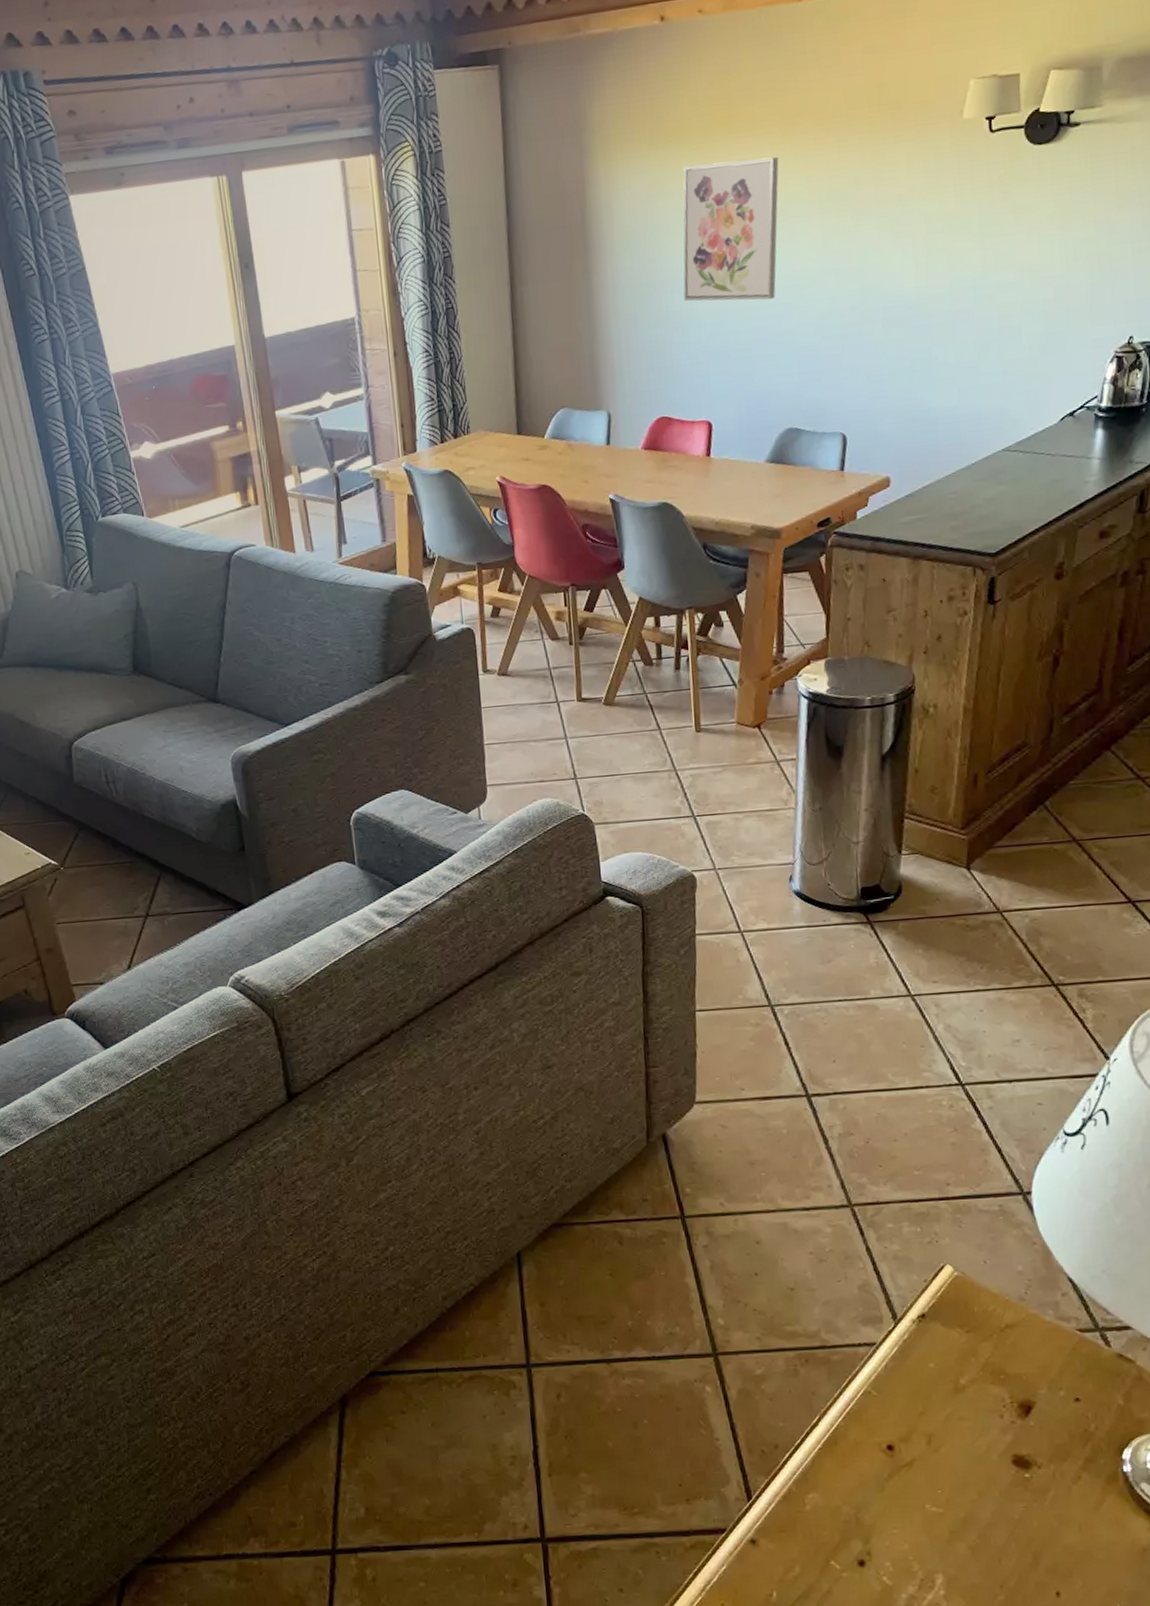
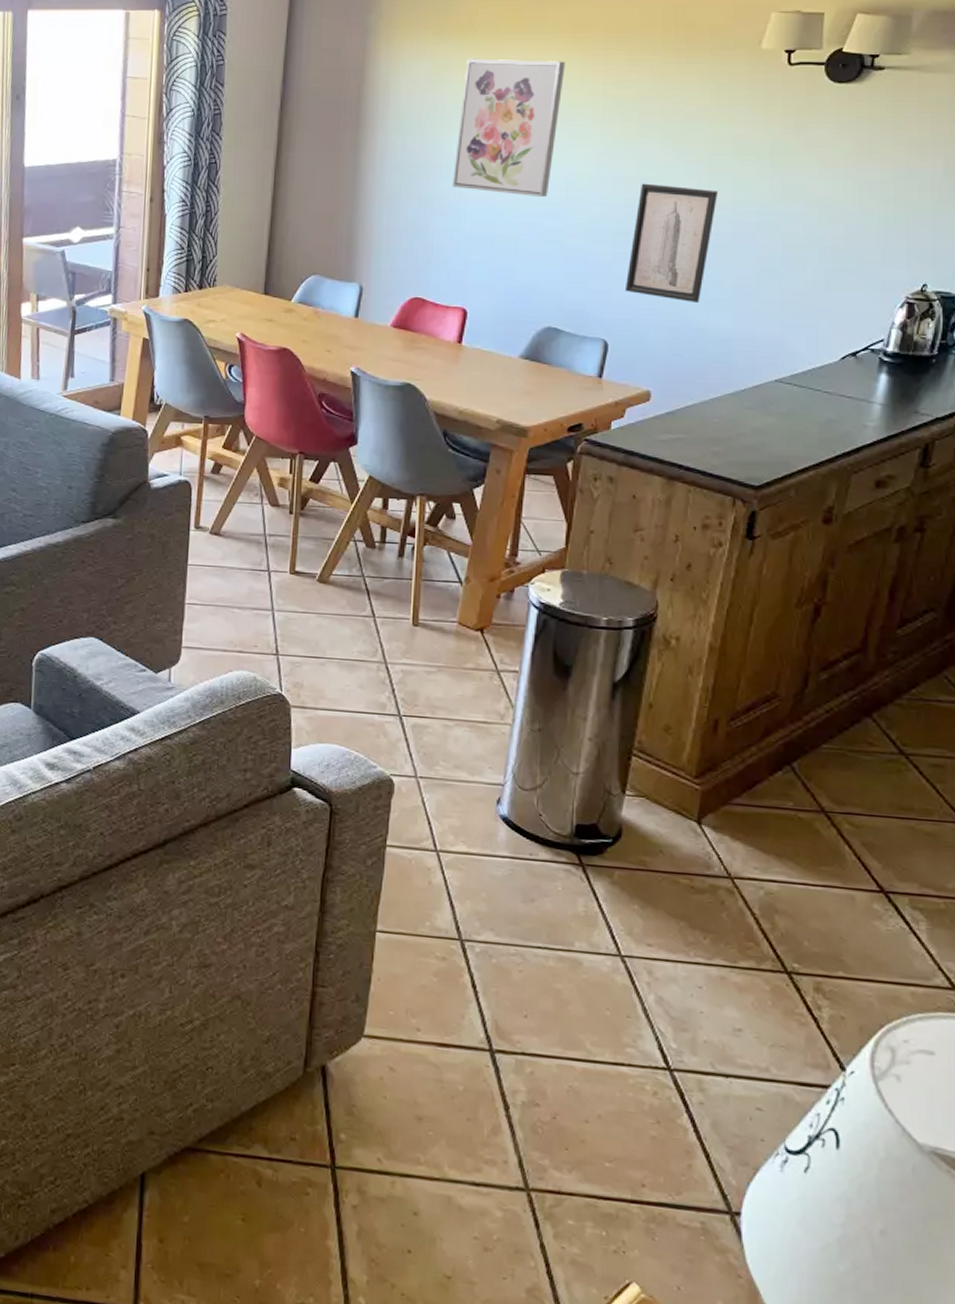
wall art: none [856,269,935,385] -> present [624,183,718,303]

